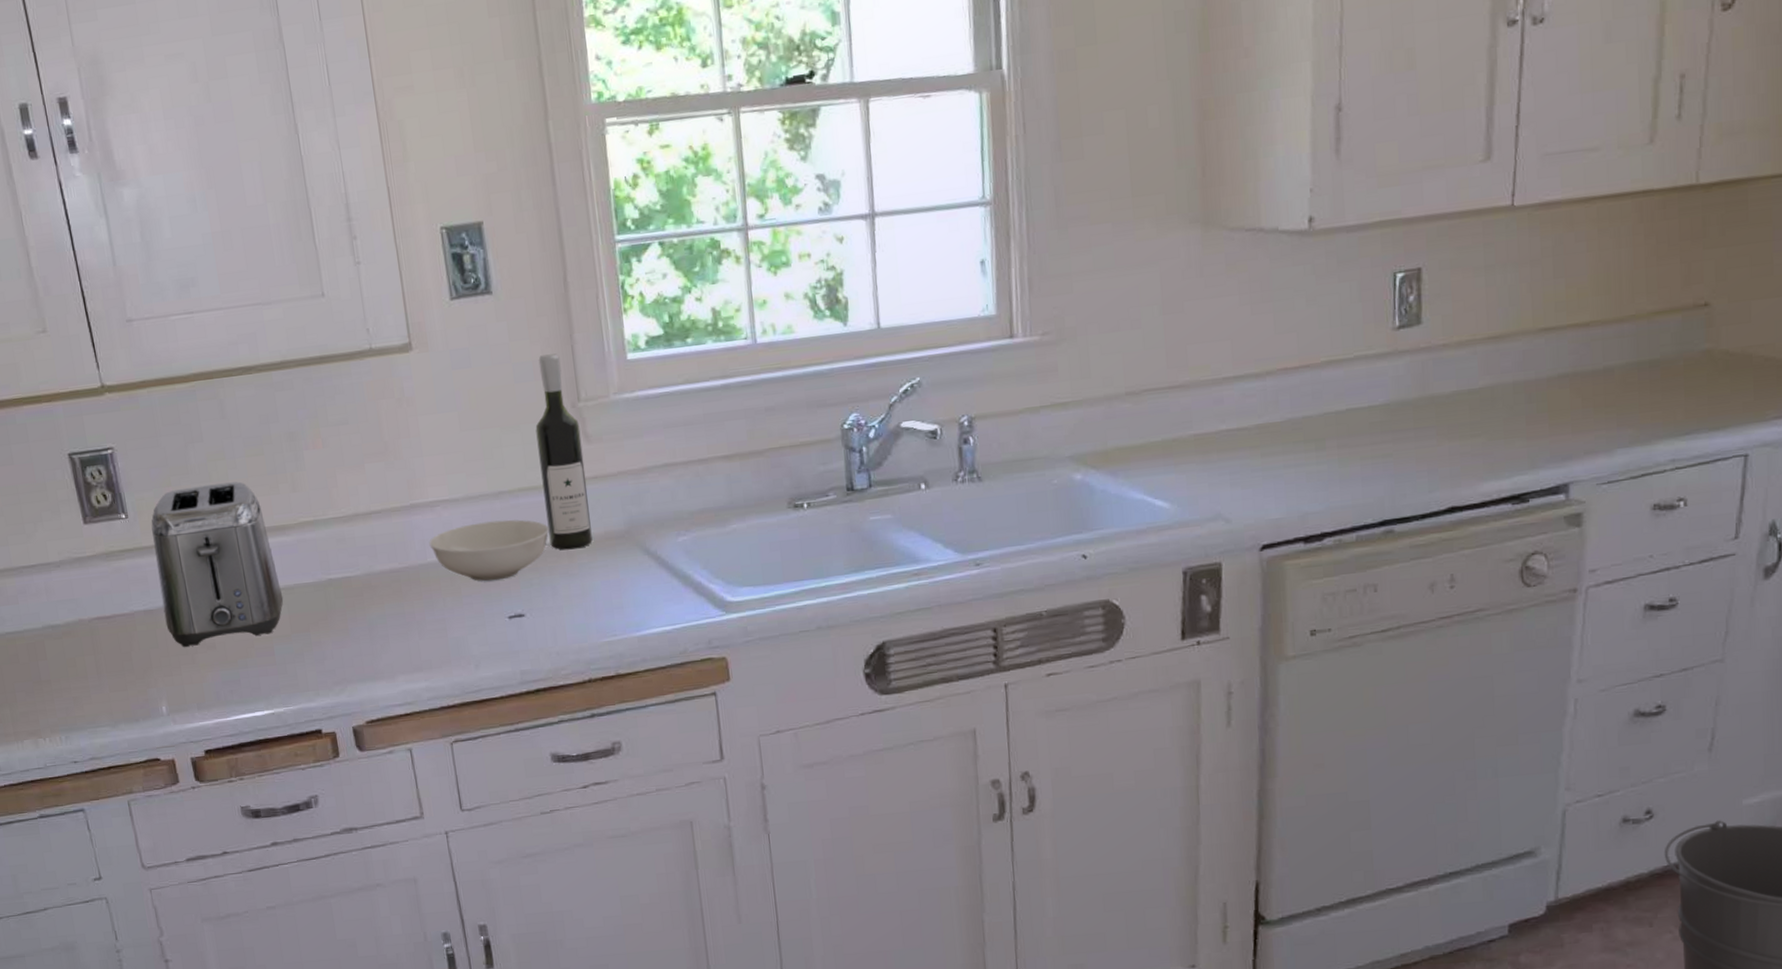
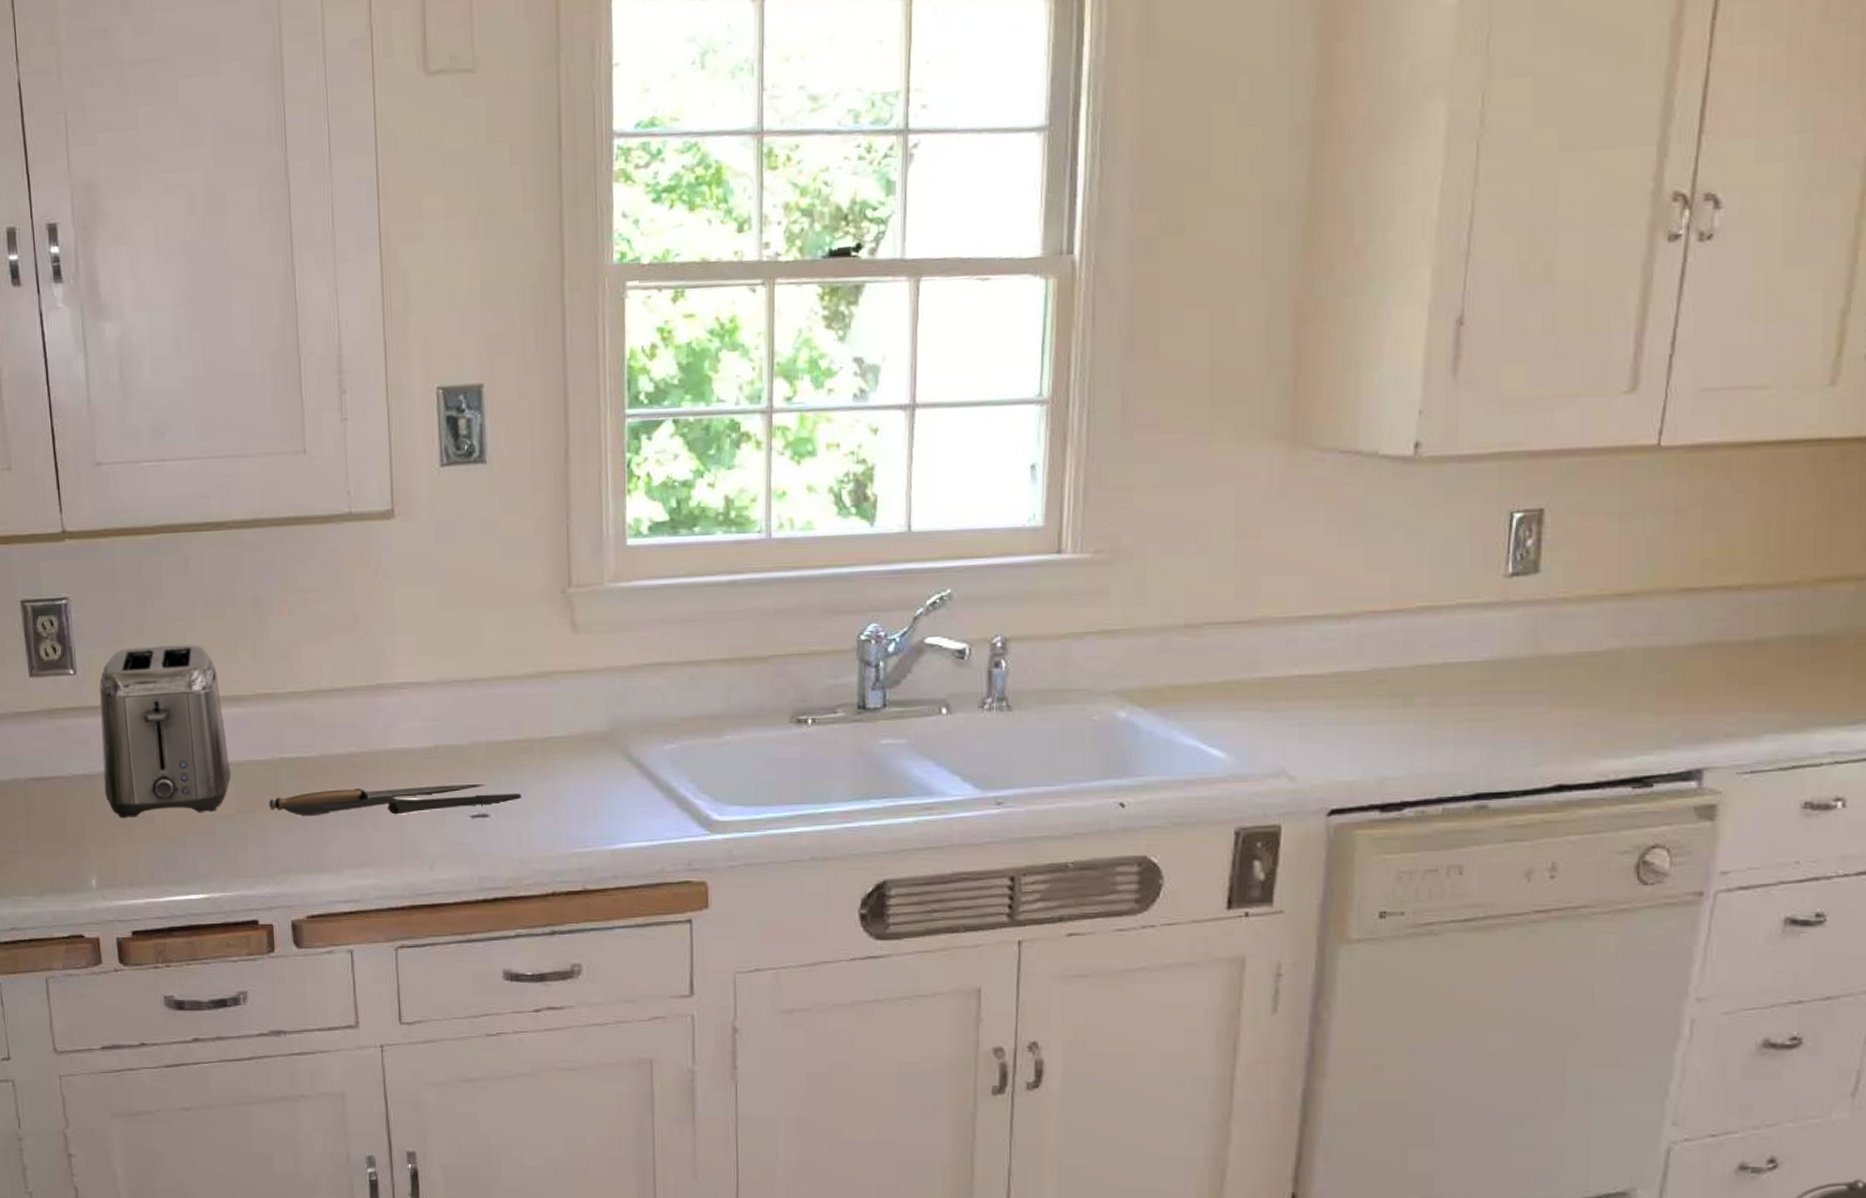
kitchen knife: none [321,587,553,630] -> present [269,784,522,817]
bowl: present [429,519,550,582] -> none [392,709,525,775]
bottle: present [535,353,593,550] -> none [519,533,571,748]

